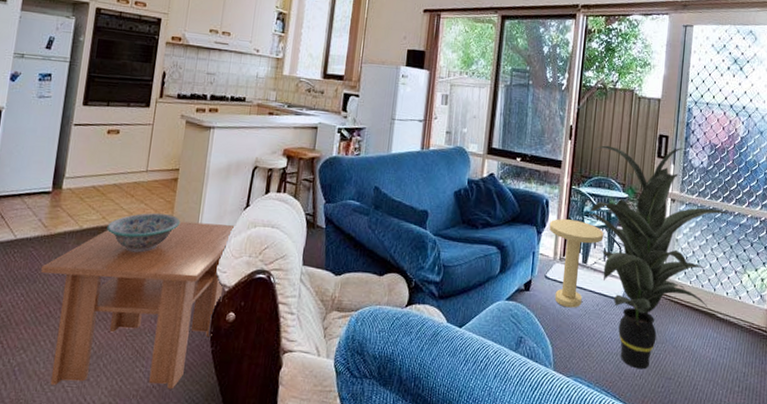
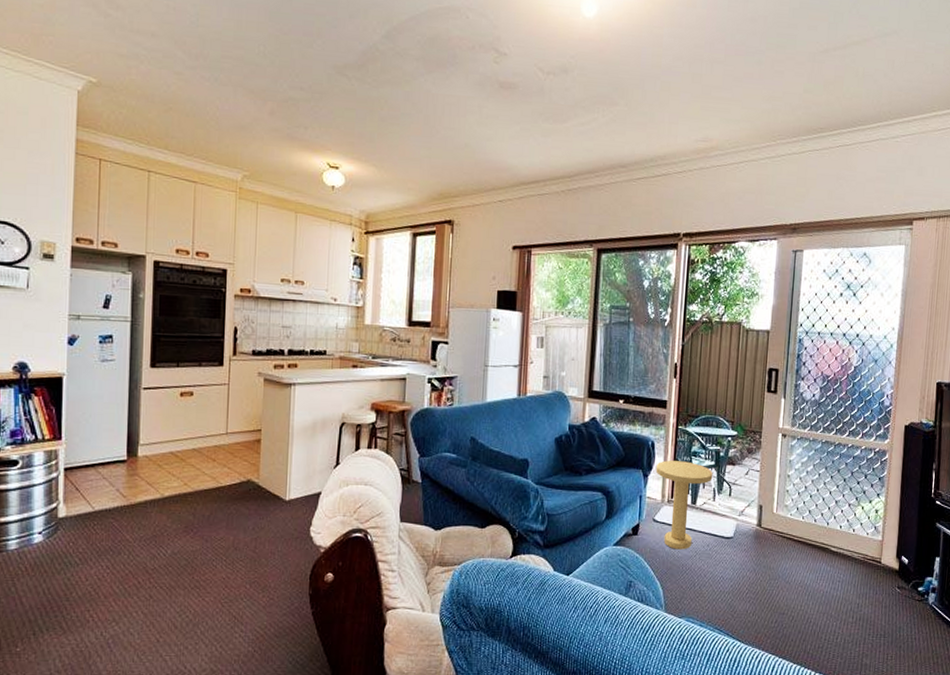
coffee table: present [41,221,237,390] -> none [125,483,327,655]
decorative bowl: present [106,213,181,253] -> none [190,477,268,518]
indoor plant: present [586,145,737,370] -> none [693,381,850,606]

